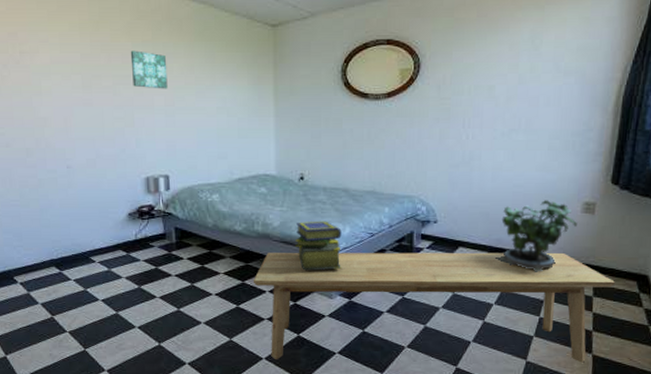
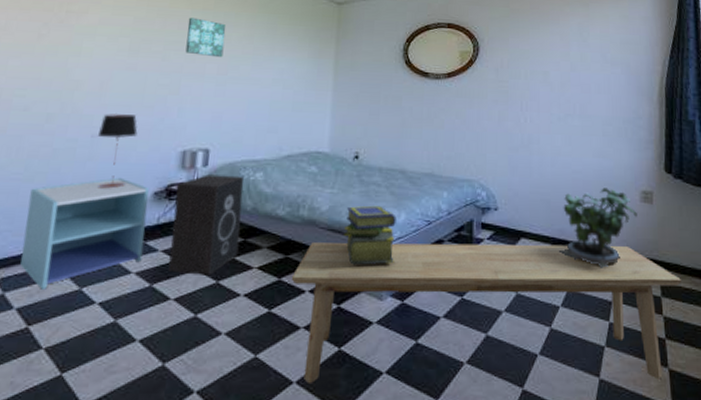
nightstand: none [29,202,129,290] -> present [20,177,149,290]
table lamp: none [71,147,105,211] -> present [97,114,138,189]
speaker: none [147,197,206,279] -> present [168,174,245,275]

